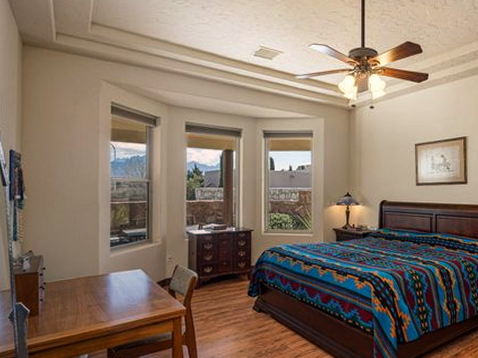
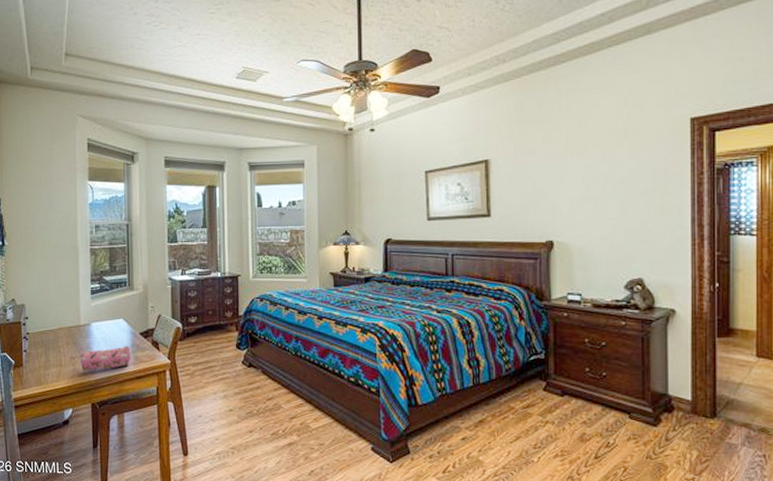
pencil case: none [97,294,148,319] -> present [80,346,131,372]

